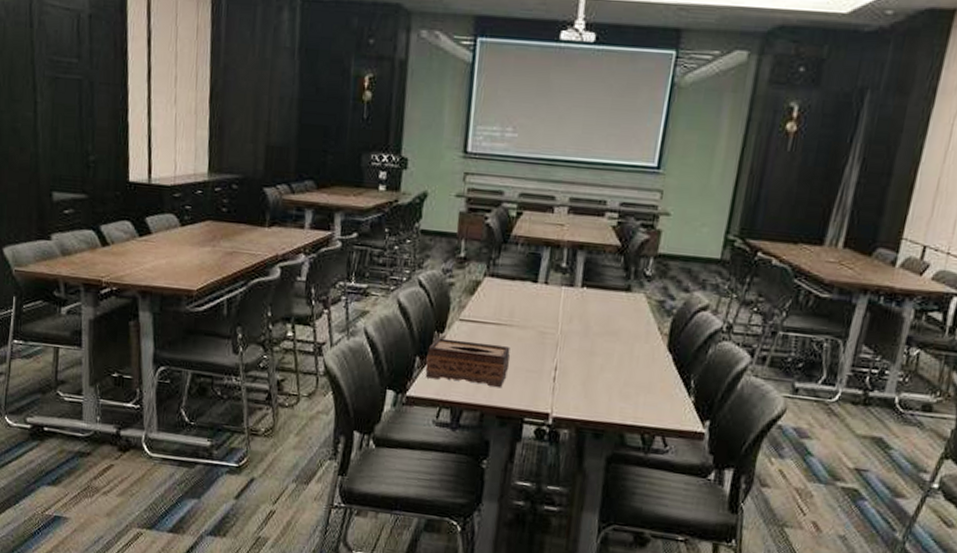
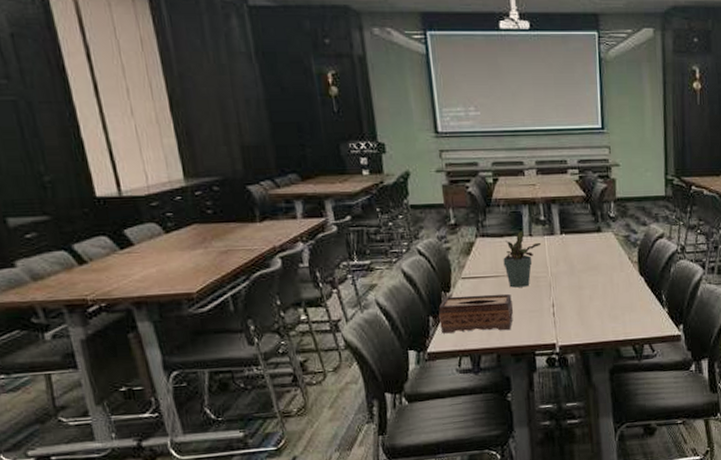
potted plant: none [508,276,557,342] -> present [503,231,542,288]

